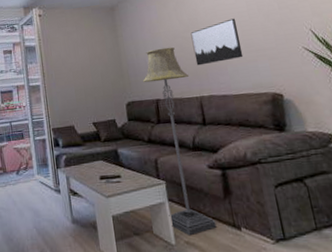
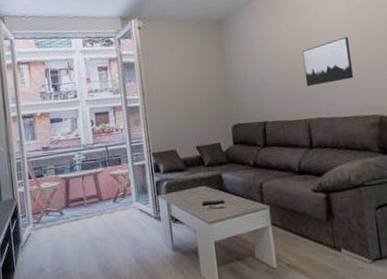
floor lamp: present [142,47,217,236] -> none [249,66,318,259]

